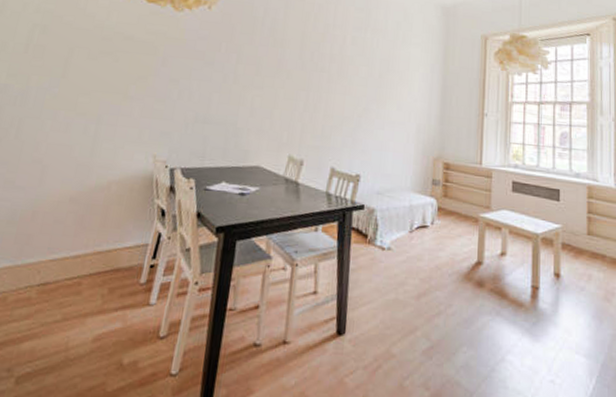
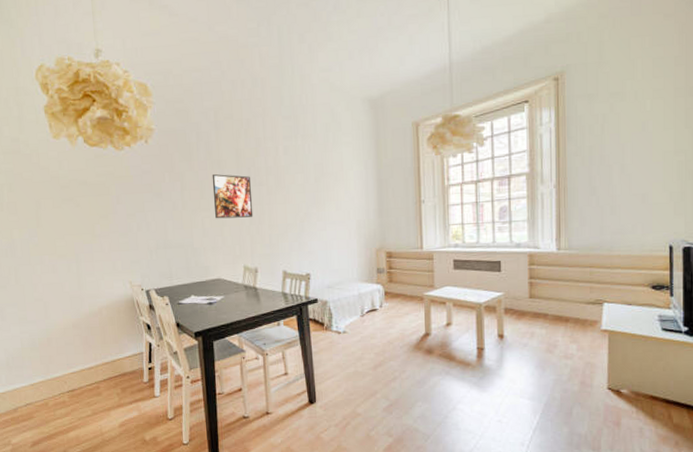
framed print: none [267,51,312,104] -> present [212,173,254,219]

